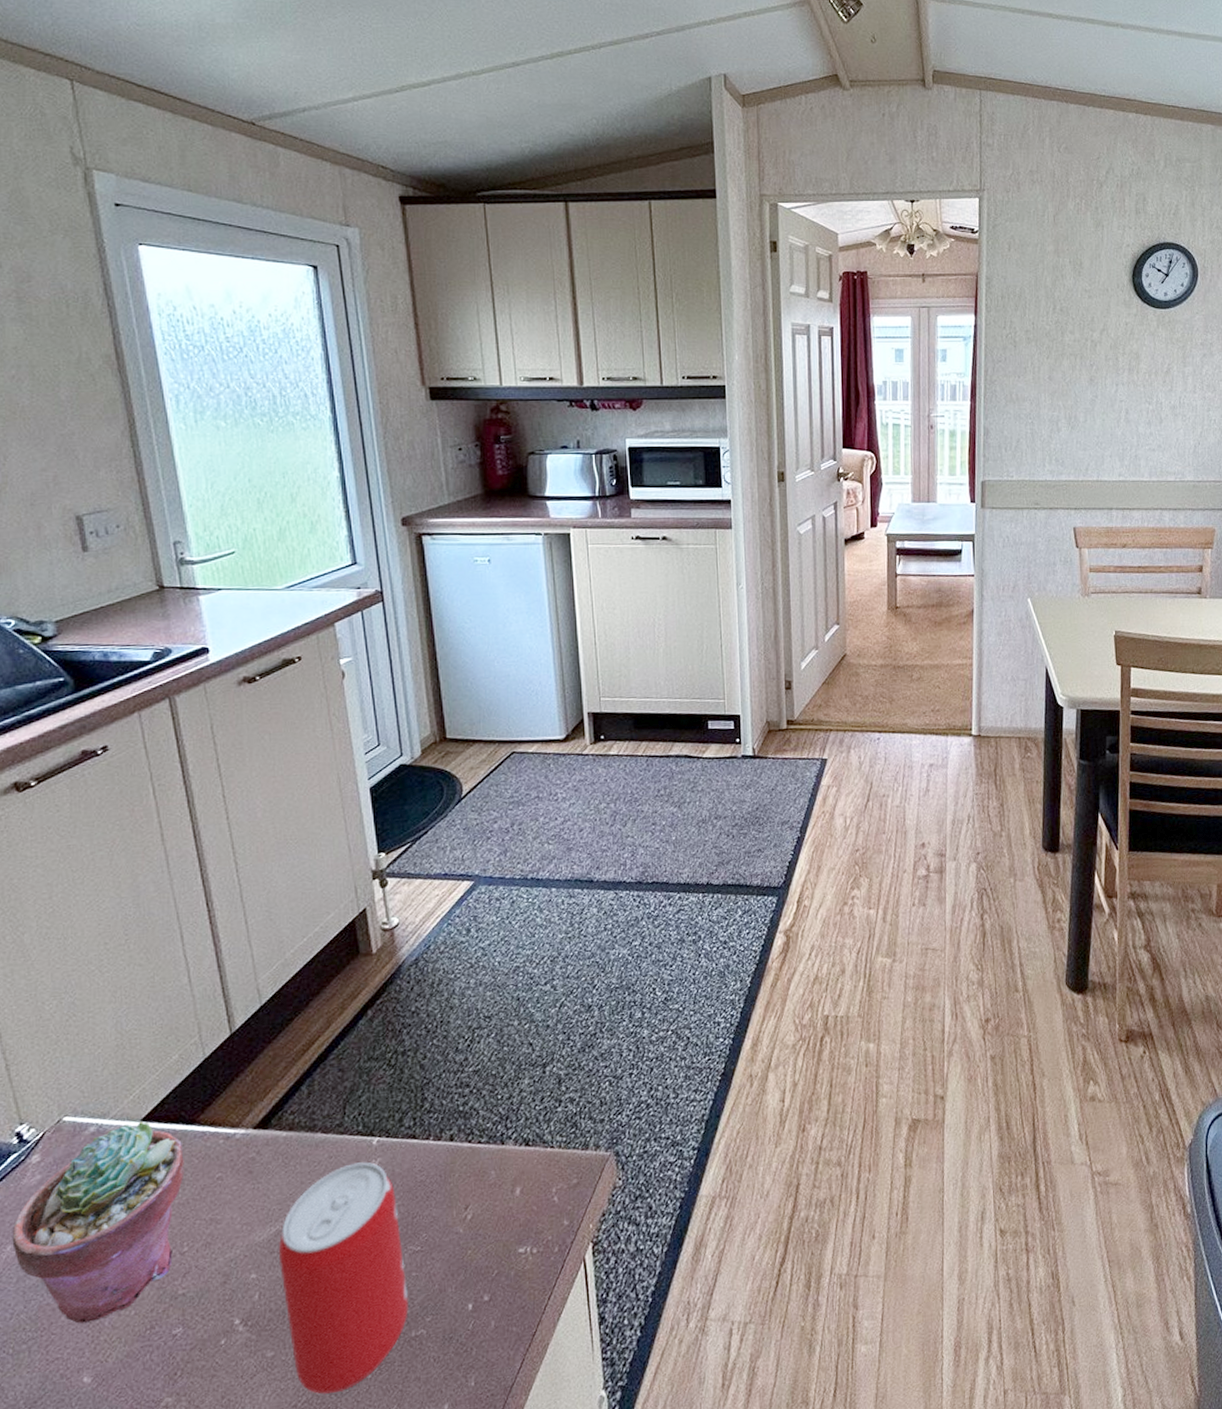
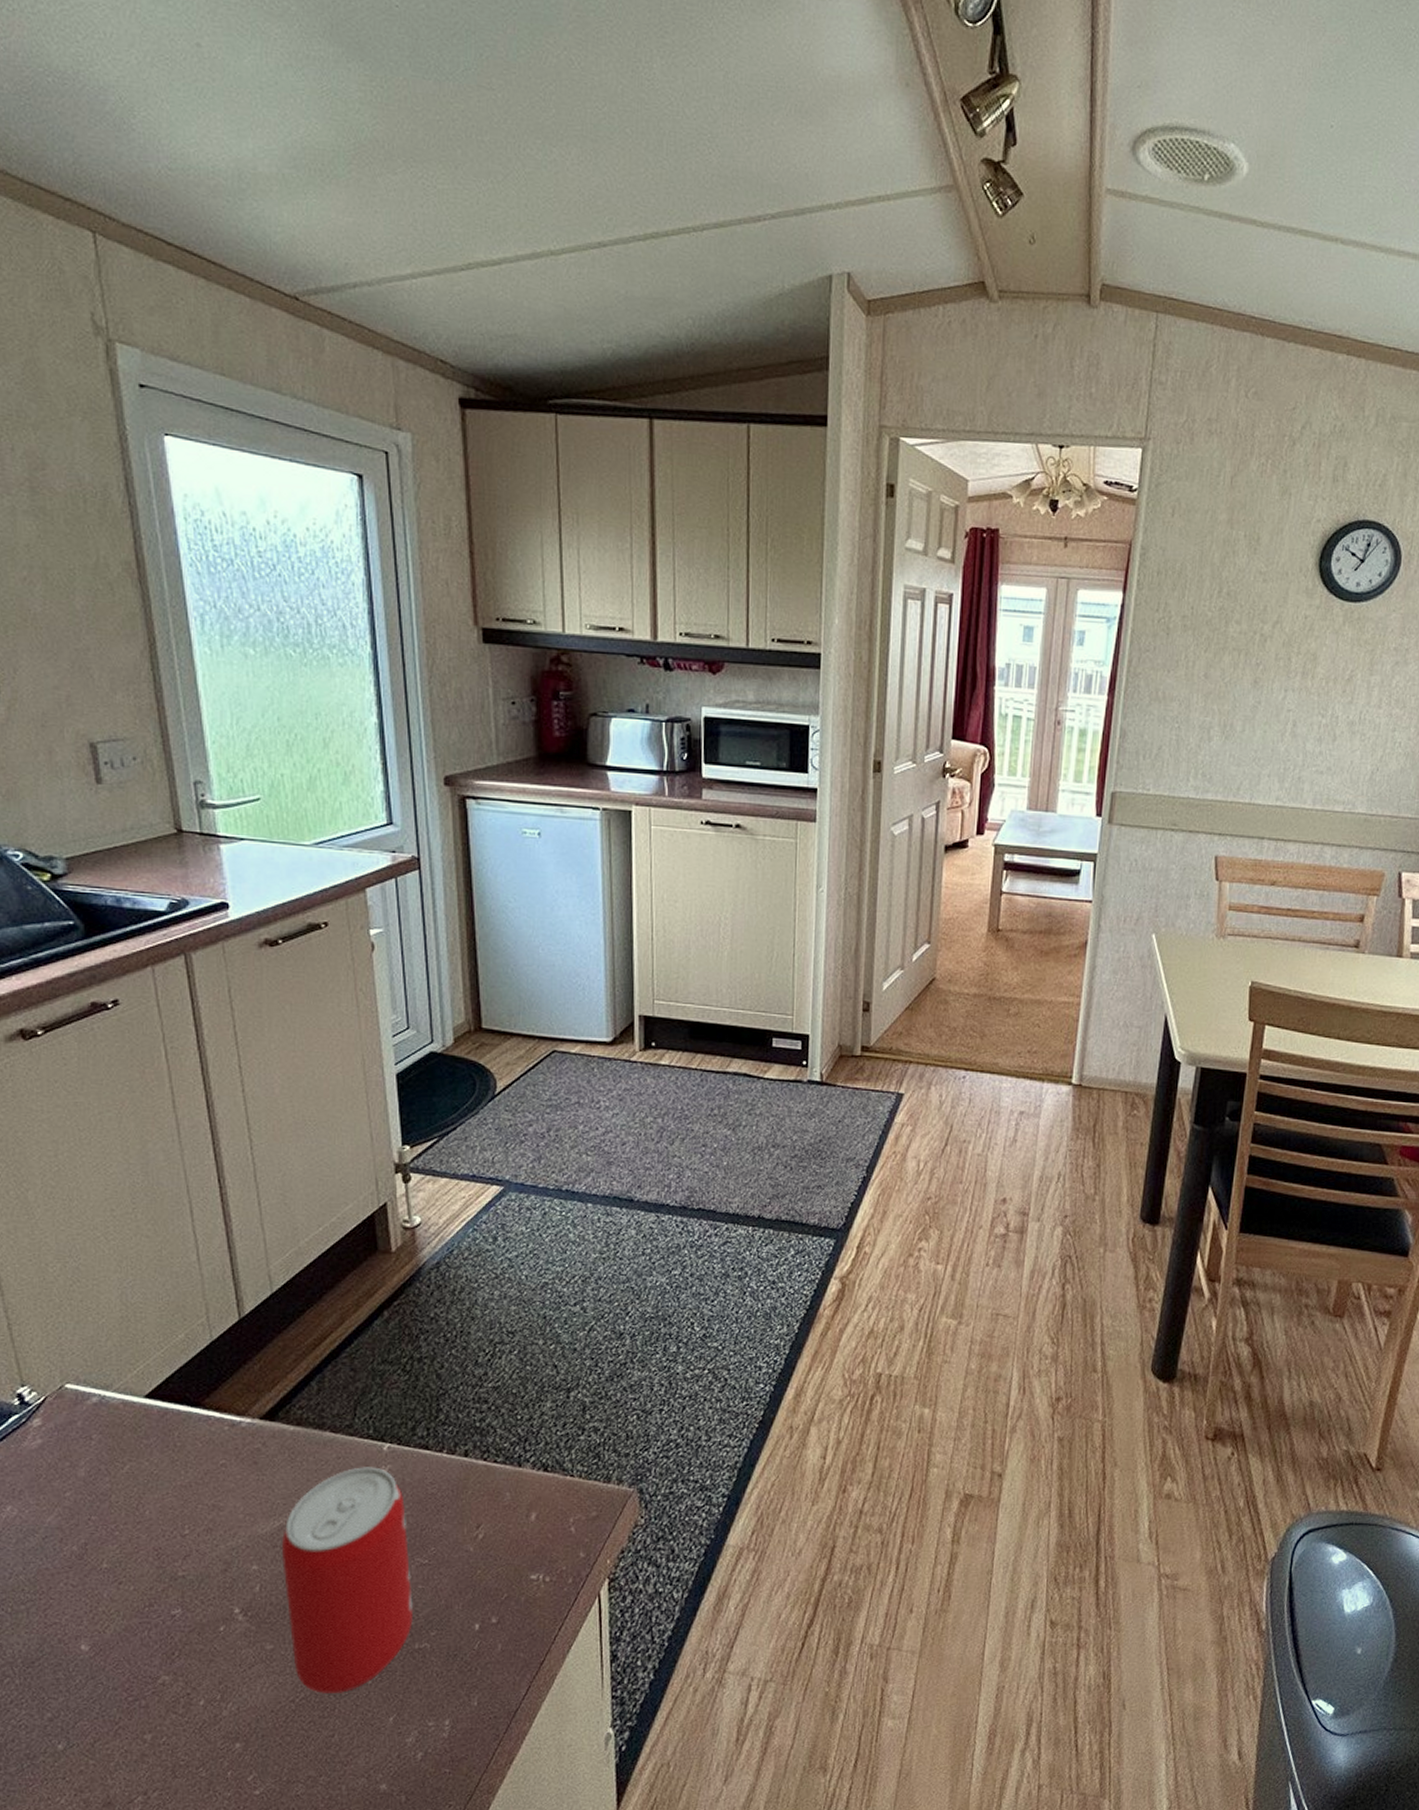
potted succulent: present [12,1121,185,1324] -> none [12,1397,188,1592]

